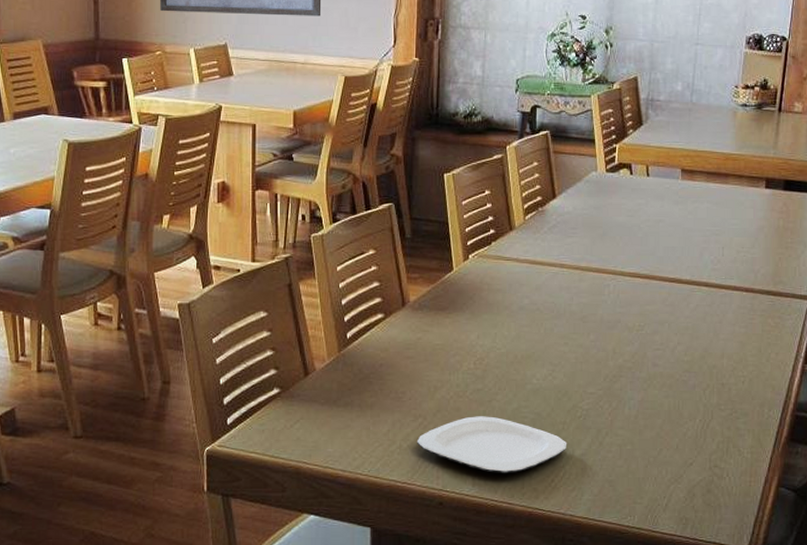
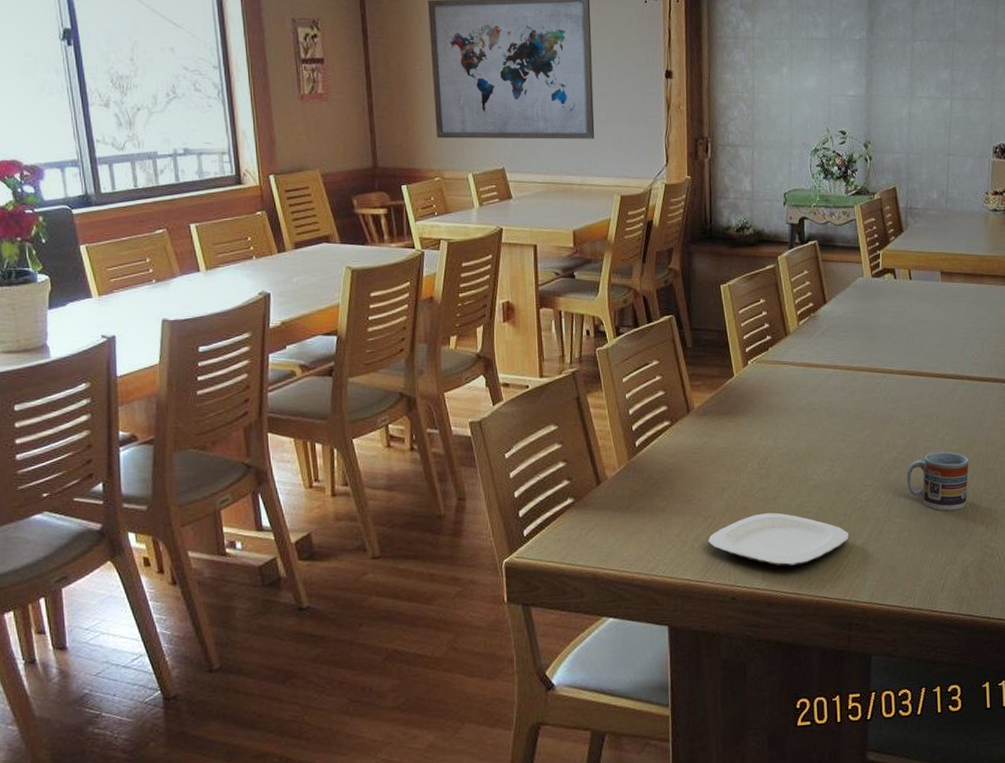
cup: none [632,362,702,426] -> present [906,451,969,511]

